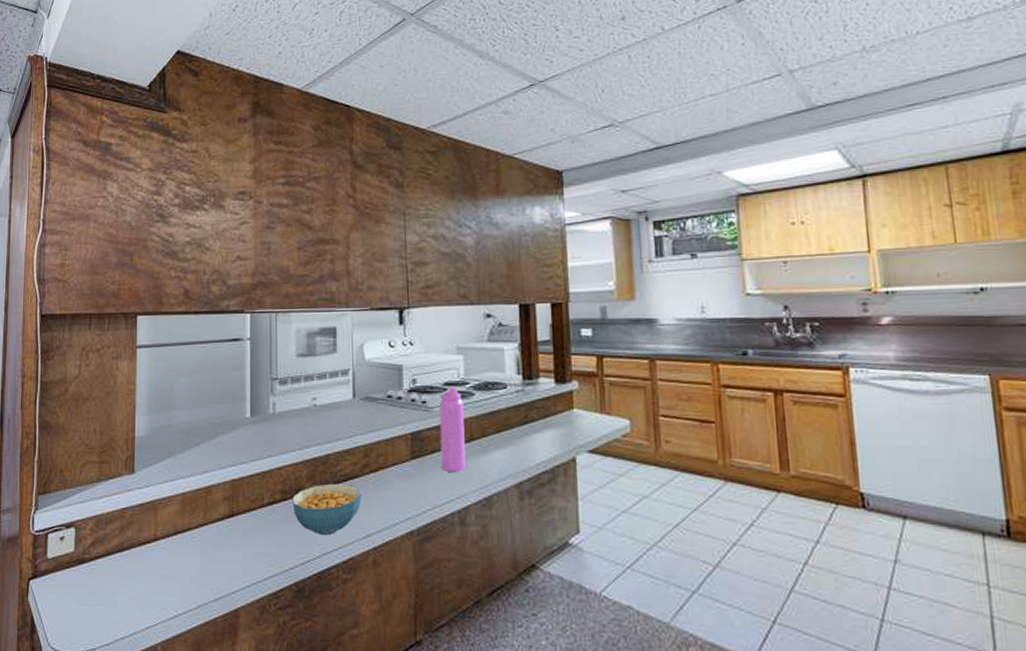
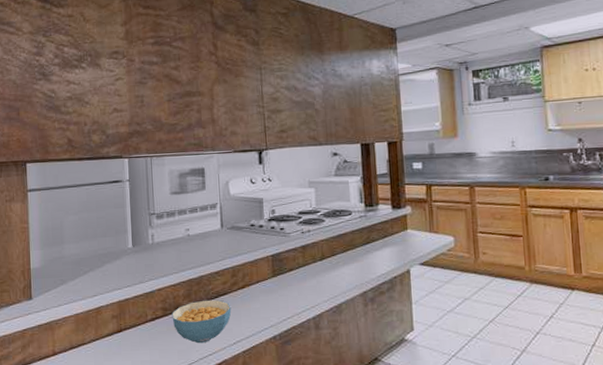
water bottle: present [439,386,466,472] -> none [295,215,319,286]

